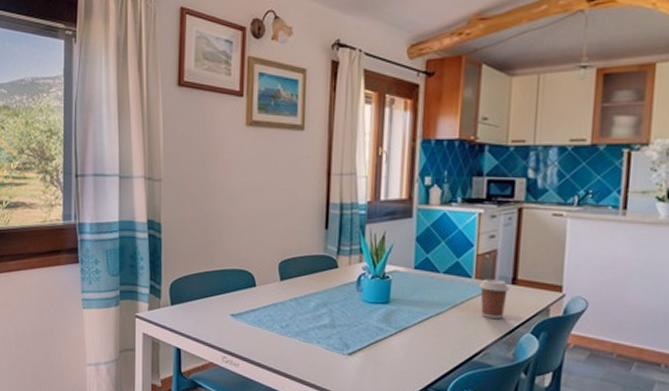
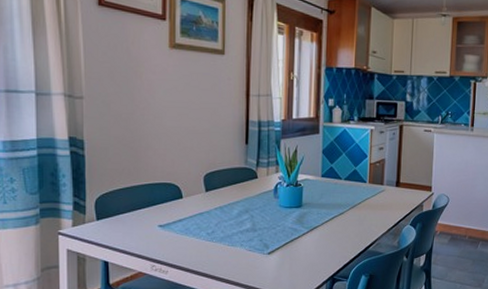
coffee cup: present [479,279,510,319] -> none [372,183,394,214]

